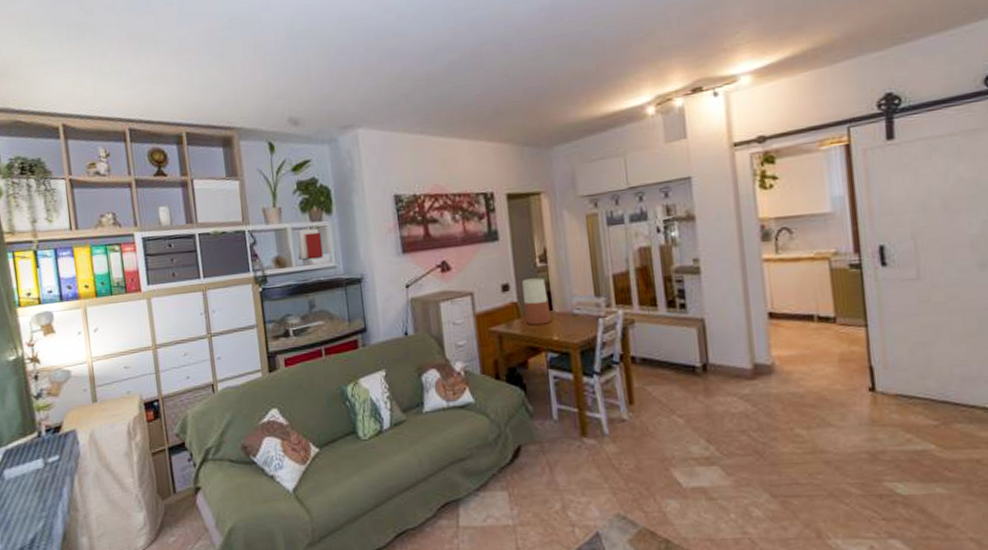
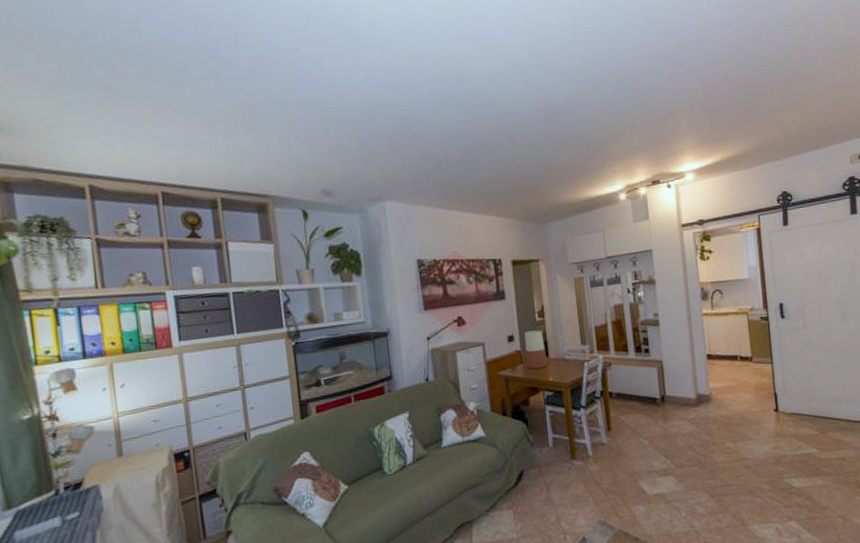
books: present [296,228,324,260] -> none [328,288,353,317]

